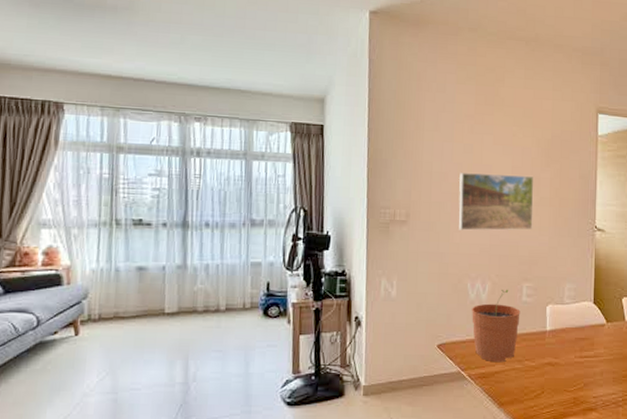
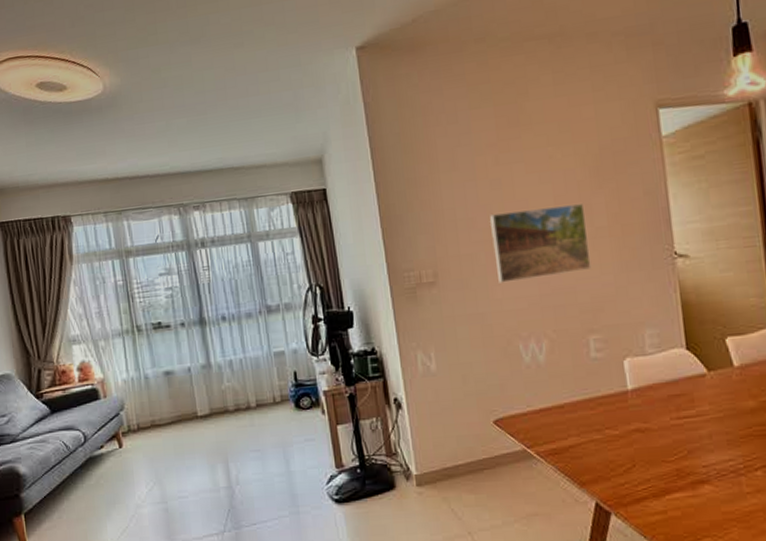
plant pot: present [472,289,521,362] -> none [529,345,592,434]

